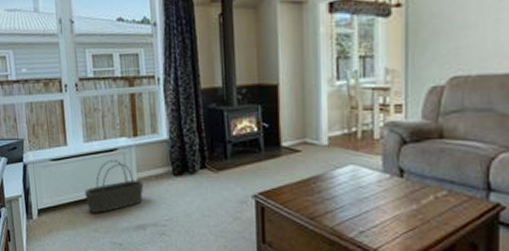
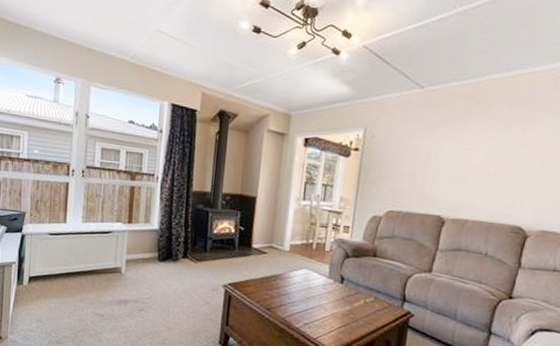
basket: present [84,160,144,213] -> none [75,240,131,286]

